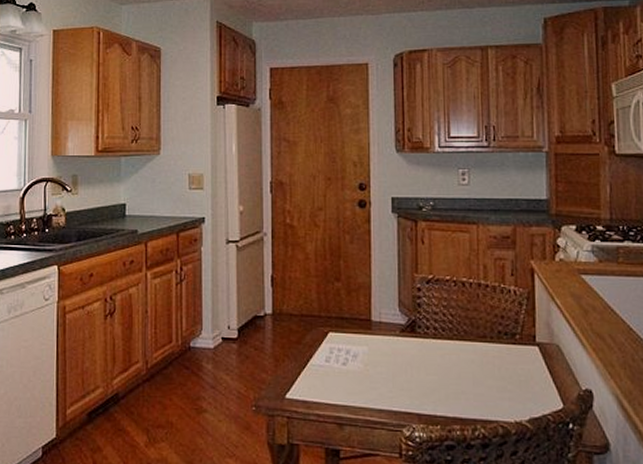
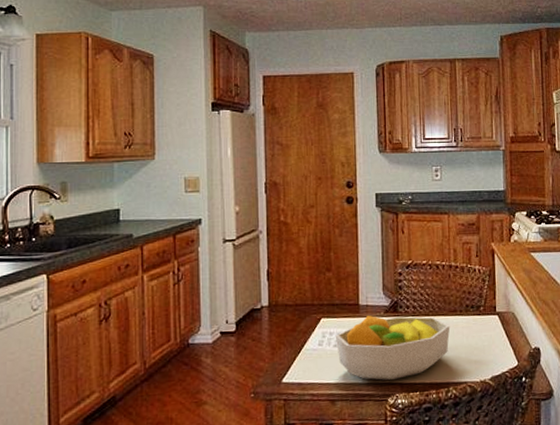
fruit bowl: none [343,333,479,410] -> present [335,315,451,381]

